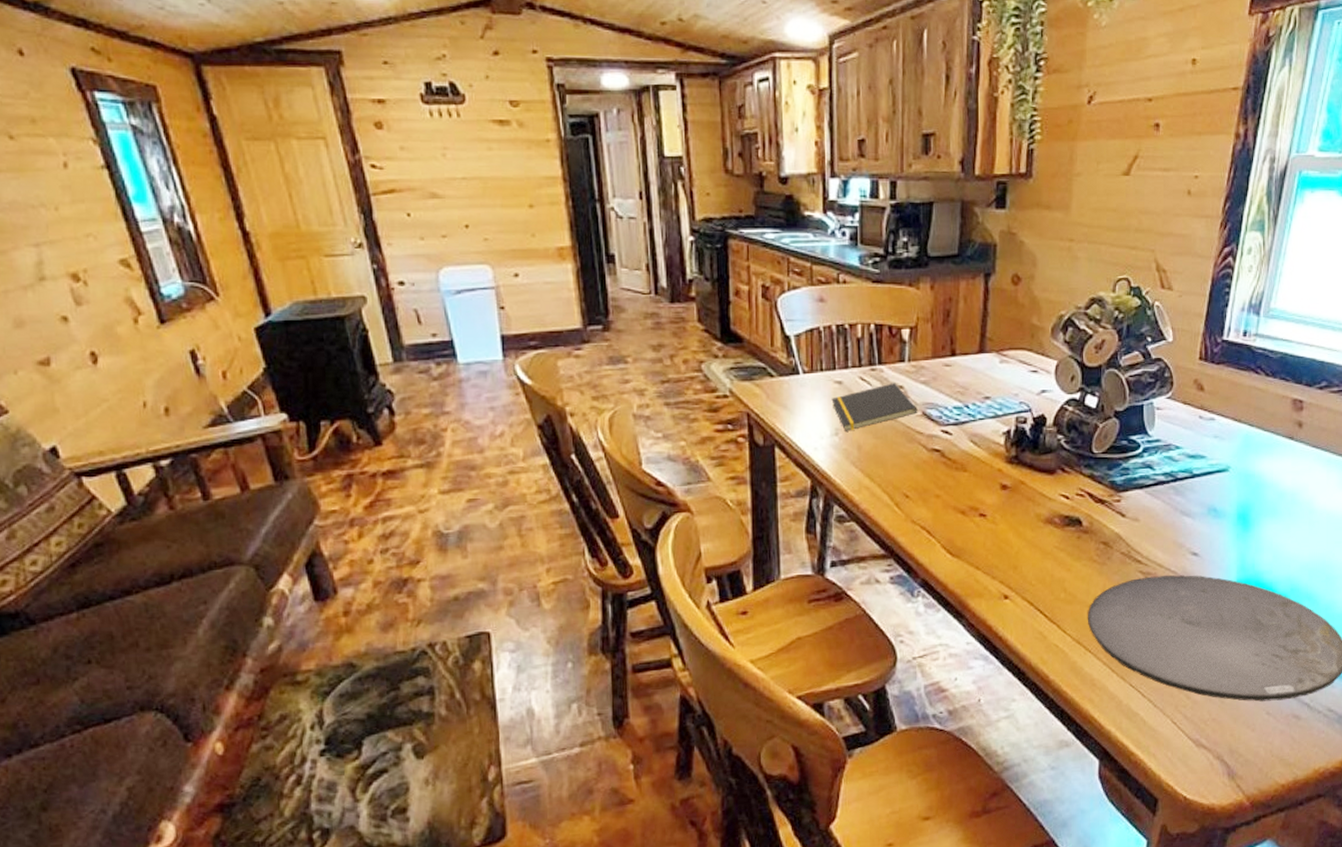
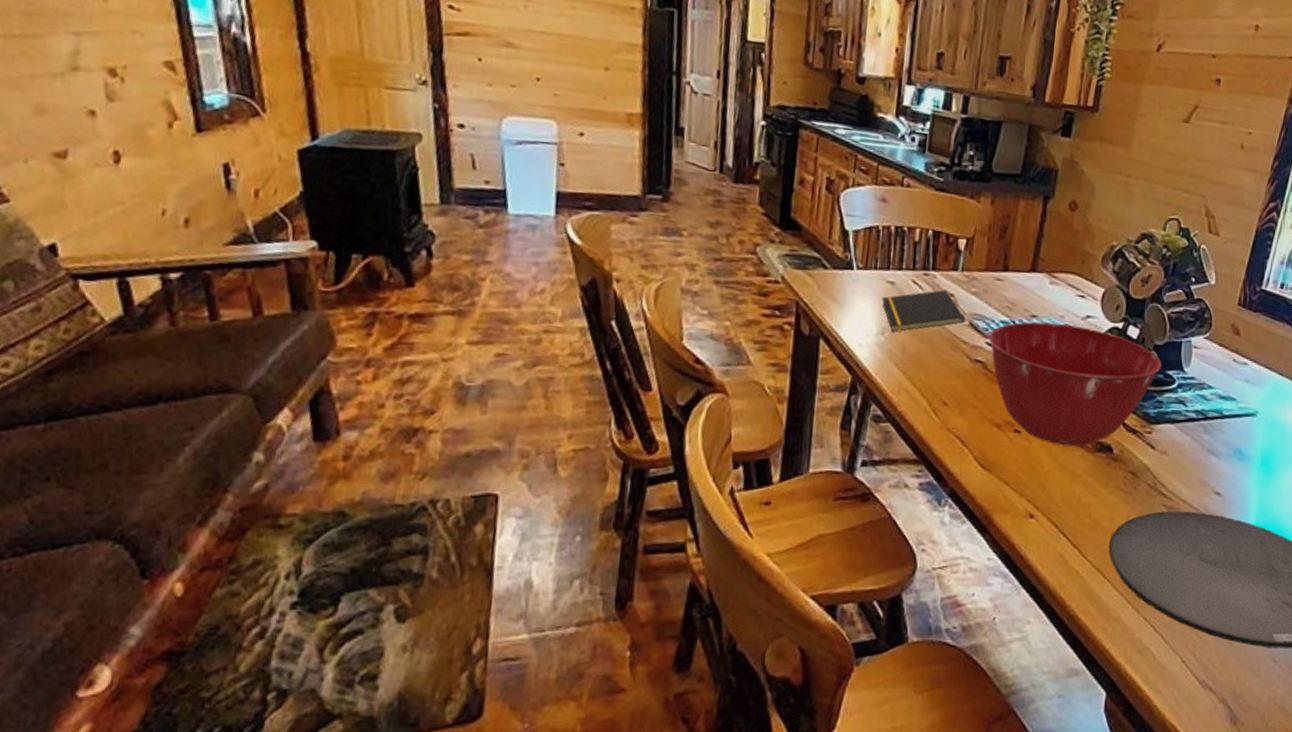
mixing bowl: none [944,402,1124,523] -> present [989,322,1162,446]

